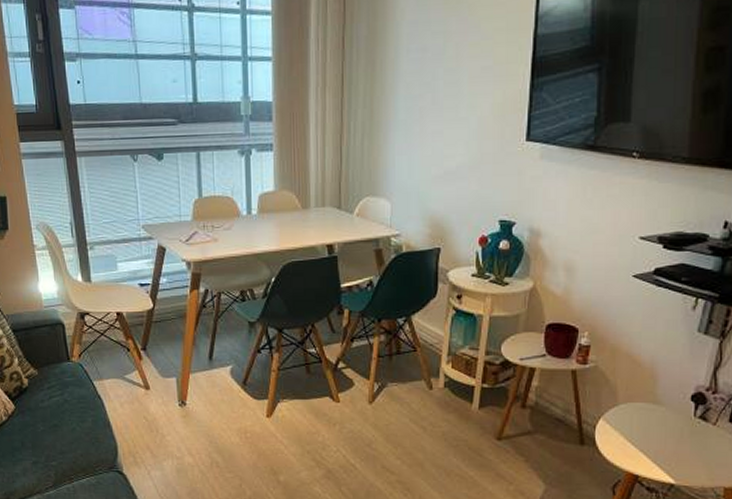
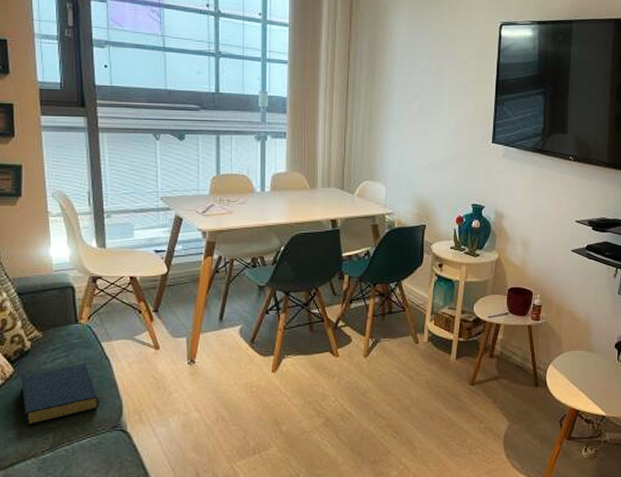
hardback book: none [22,402,95,462] -> present [21,363,99,426]

